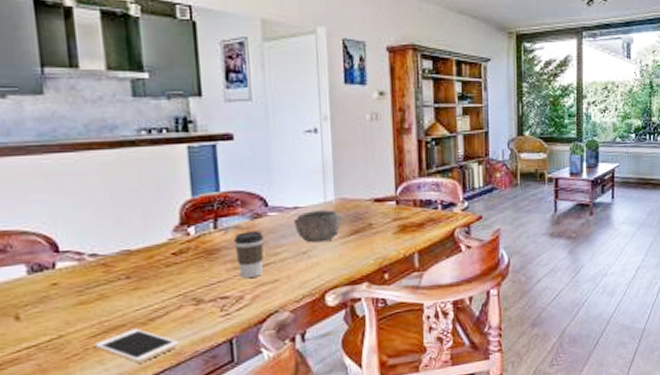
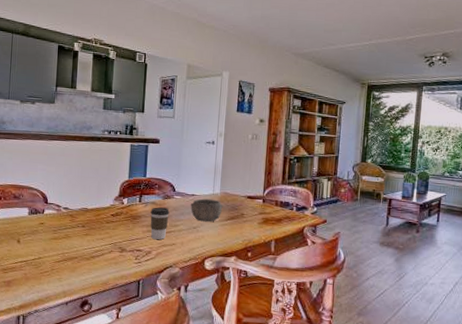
cell phone: present [95,328,180,364] -> none [58,261,107,285]

